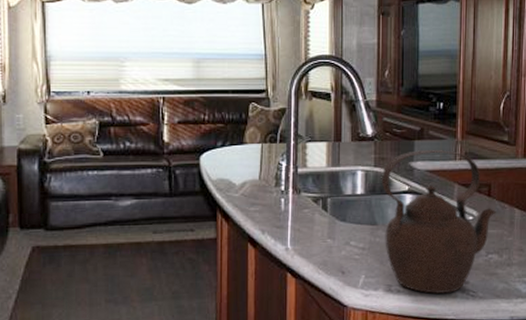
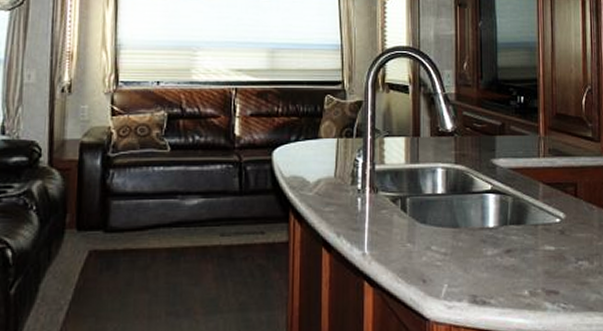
teapot: present [382,150,497,294] -> none [463,146,585,305]

